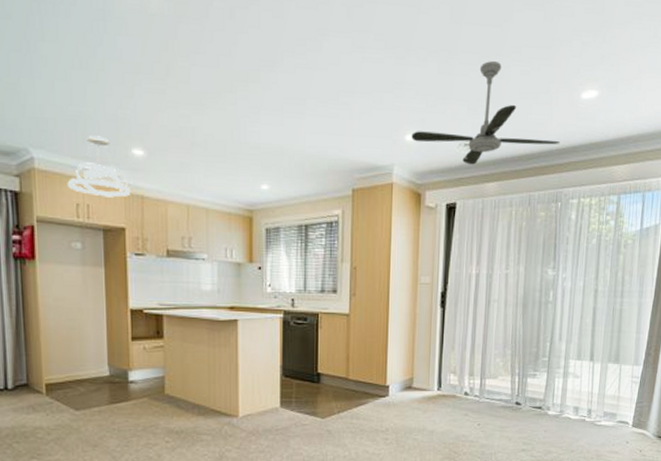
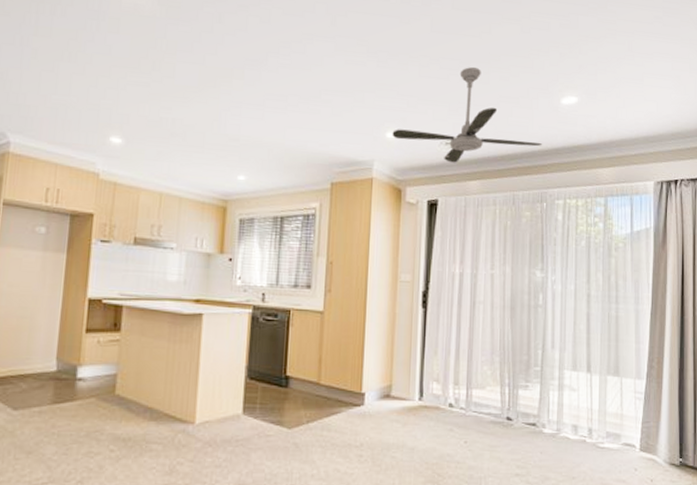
pendant light: present [67,135,130,198] -> none [40,123,103,183]

